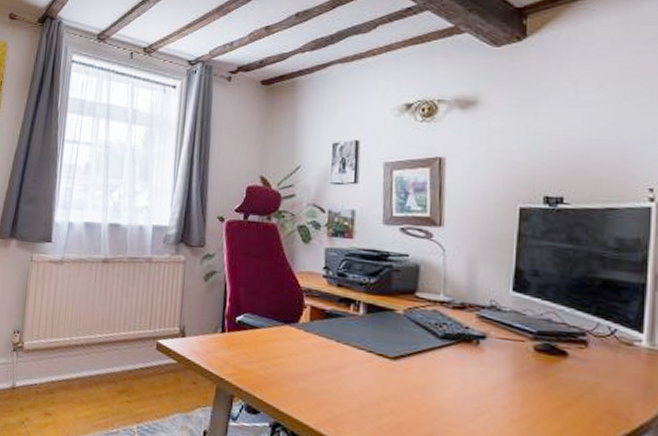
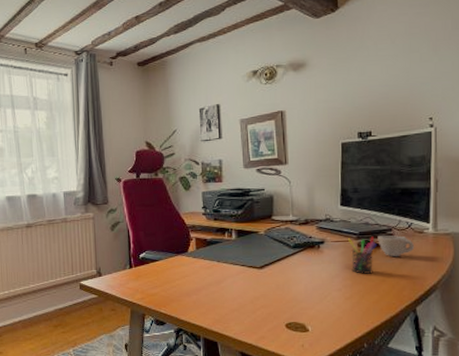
pen holder: none [519,337,564,393] -> present [347,236,378,275]
cup: none [564,339,619,373] -> present [378,235,415,256]

